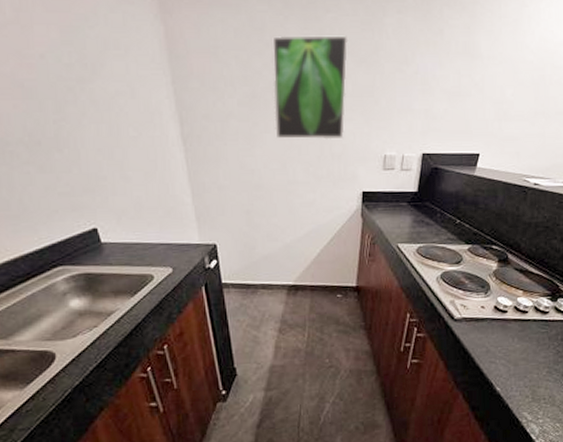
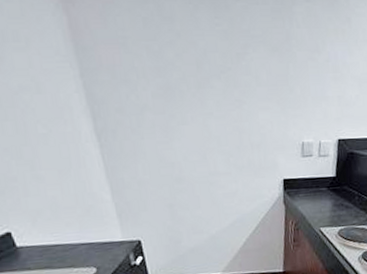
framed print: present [272,35,349,140] -> none [183,24,262,131]

